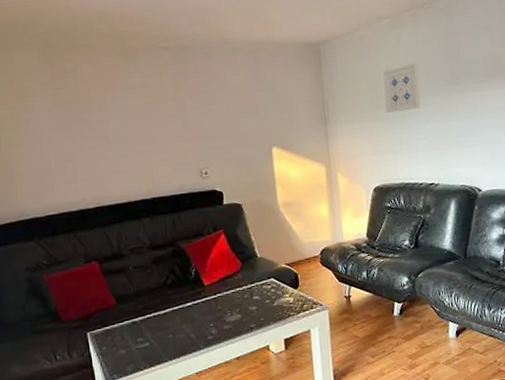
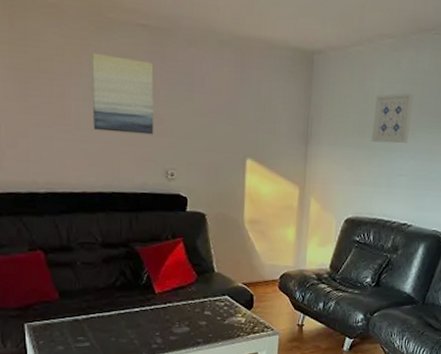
wall art: none [121,77,185,145] -> present [90,52,154,135]

